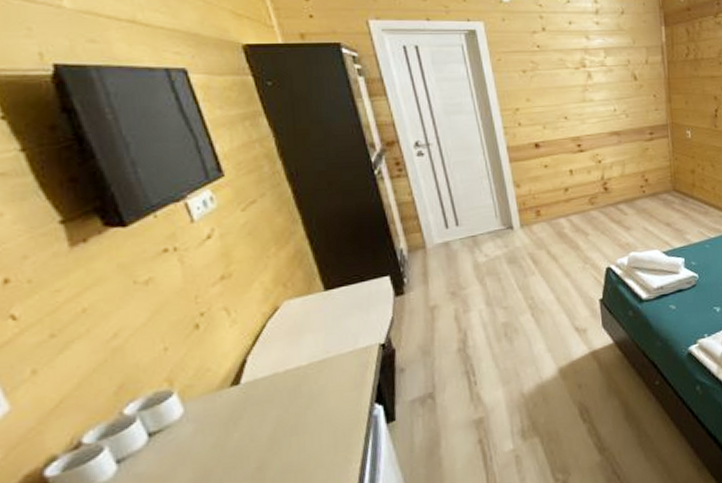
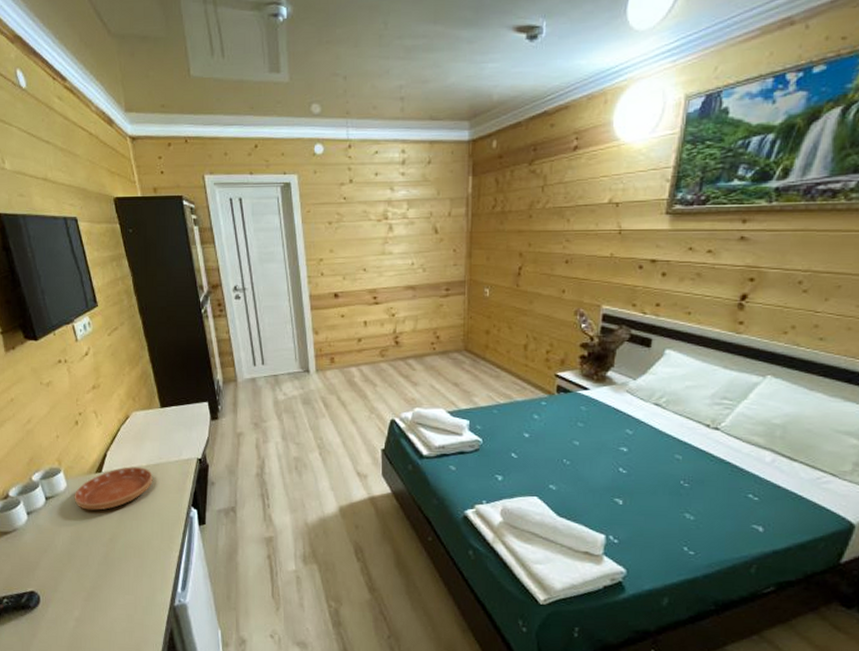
saucer: none [196,367,318,438] -> present [74,467,153,510]

